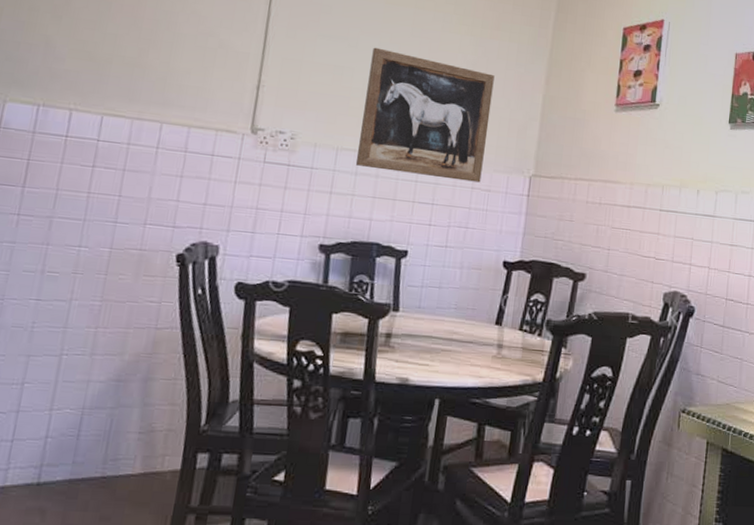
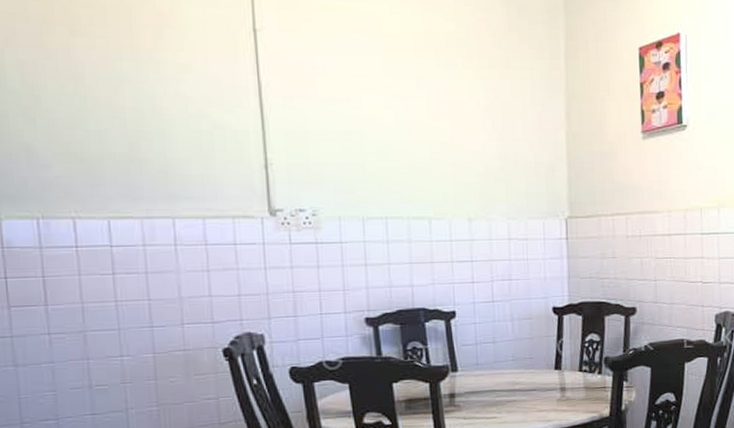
wall art: present [355,47,495,183] -> none [379,105,517,234]

